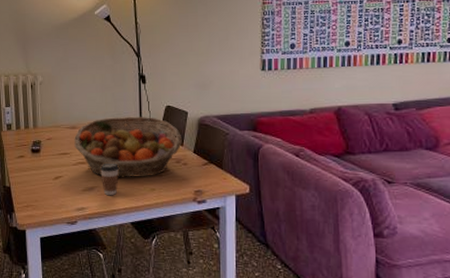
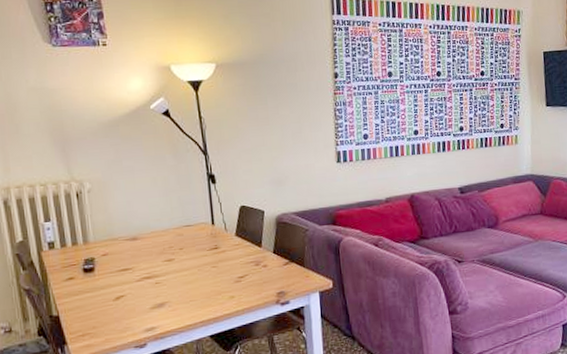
fruit basket: present [74,116,183,178] -> none [136,219,261,290]
coffee cup: present [100,162,119,196] -> none [170,273,193,311]

